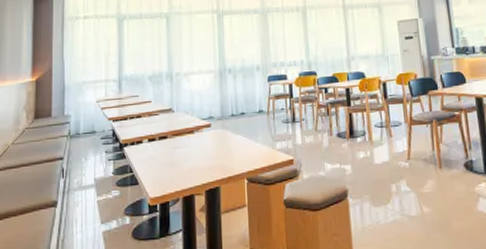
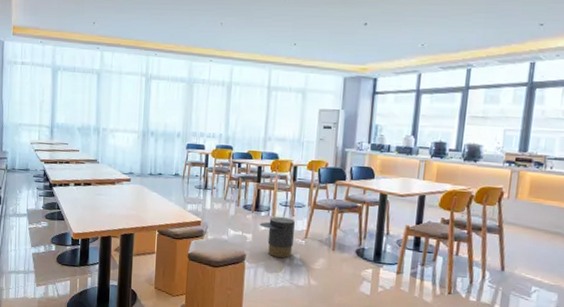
trash can: none [358,140,398,188] -> present [260,217,295,259]

